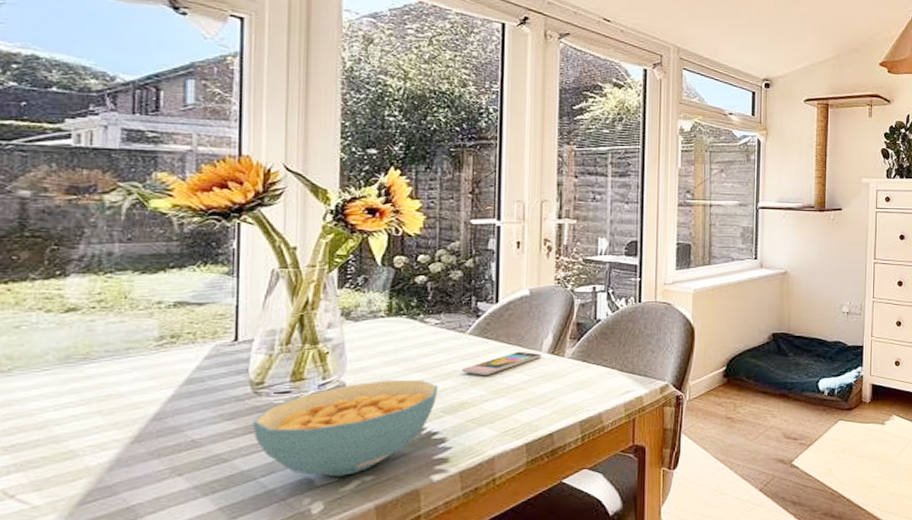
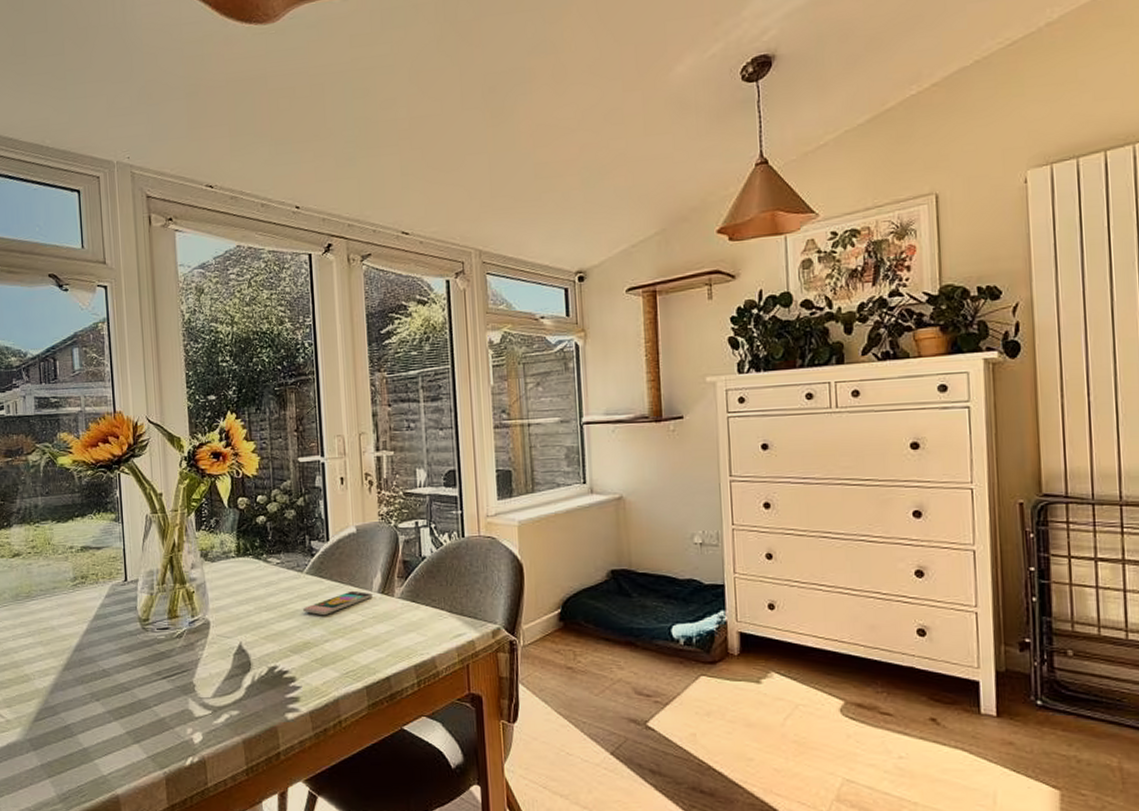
cereal bowl: present [252,379,439,477] -> none [143,618,285,709]

